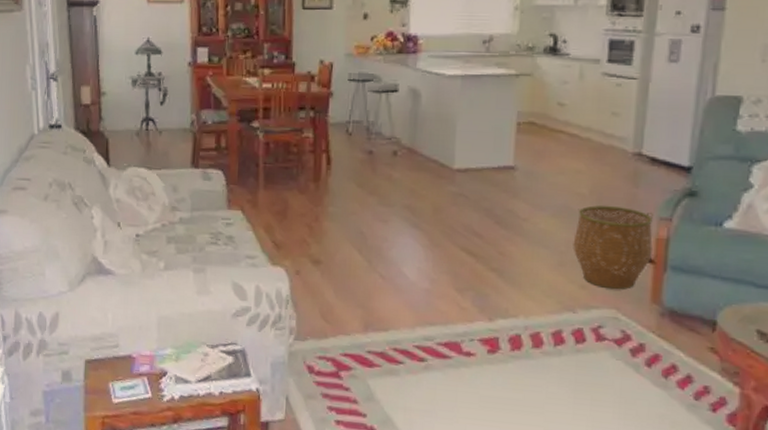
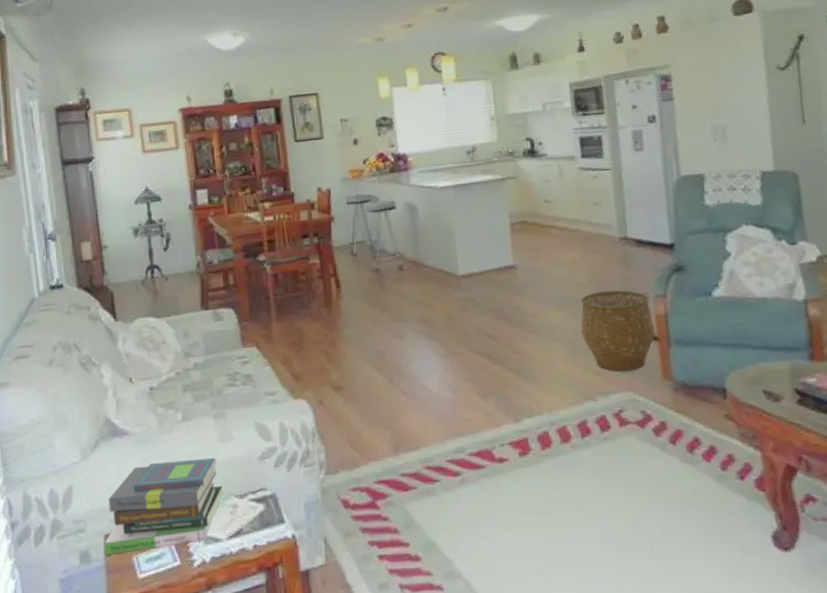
books: none [84,303,197,381] -> present [104,458,224,555]

